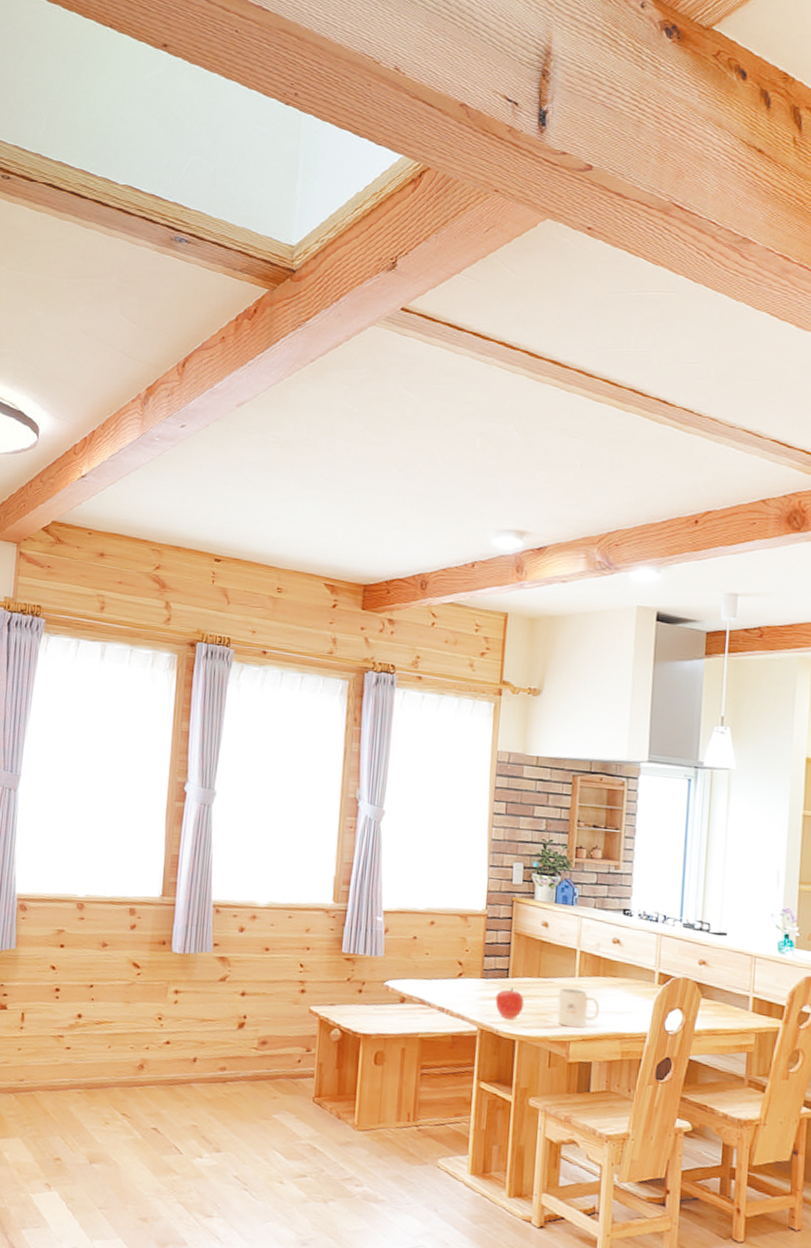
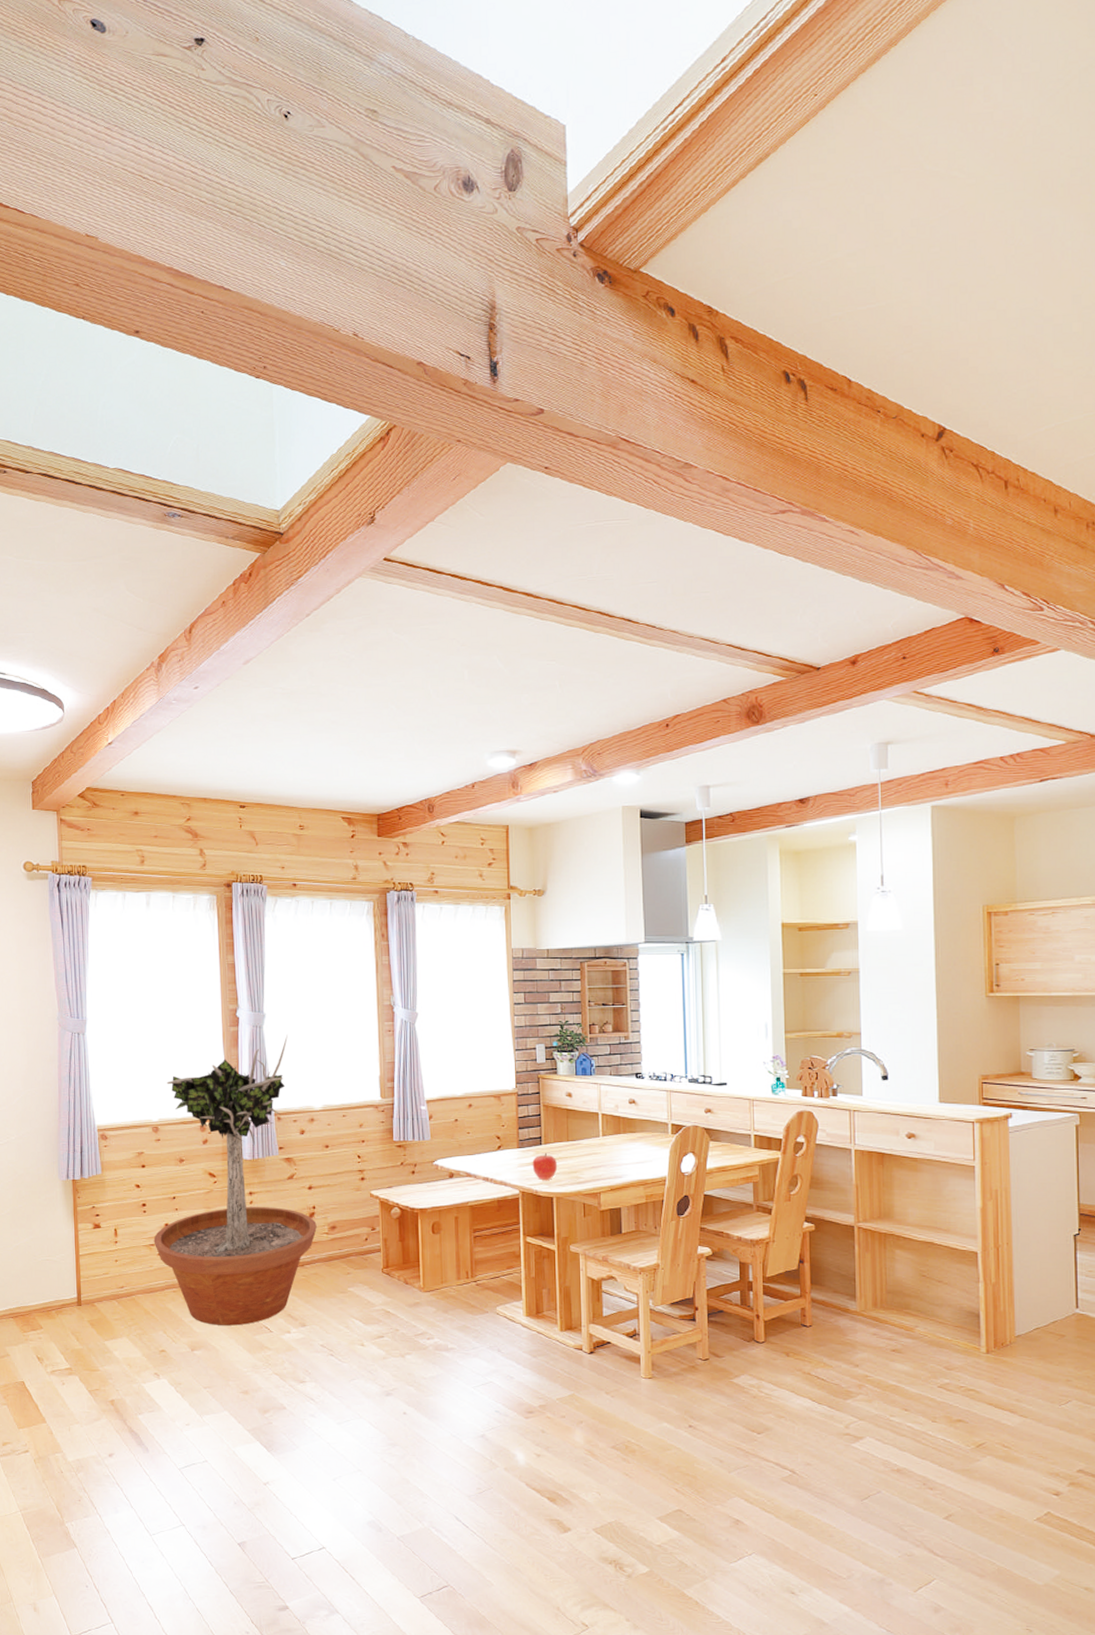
potted tree: none [63,818,246,1142] -> present [153,1035,317,1326]
mug: present [557,988,600,1028] -> none [586,1146,624,1180]

